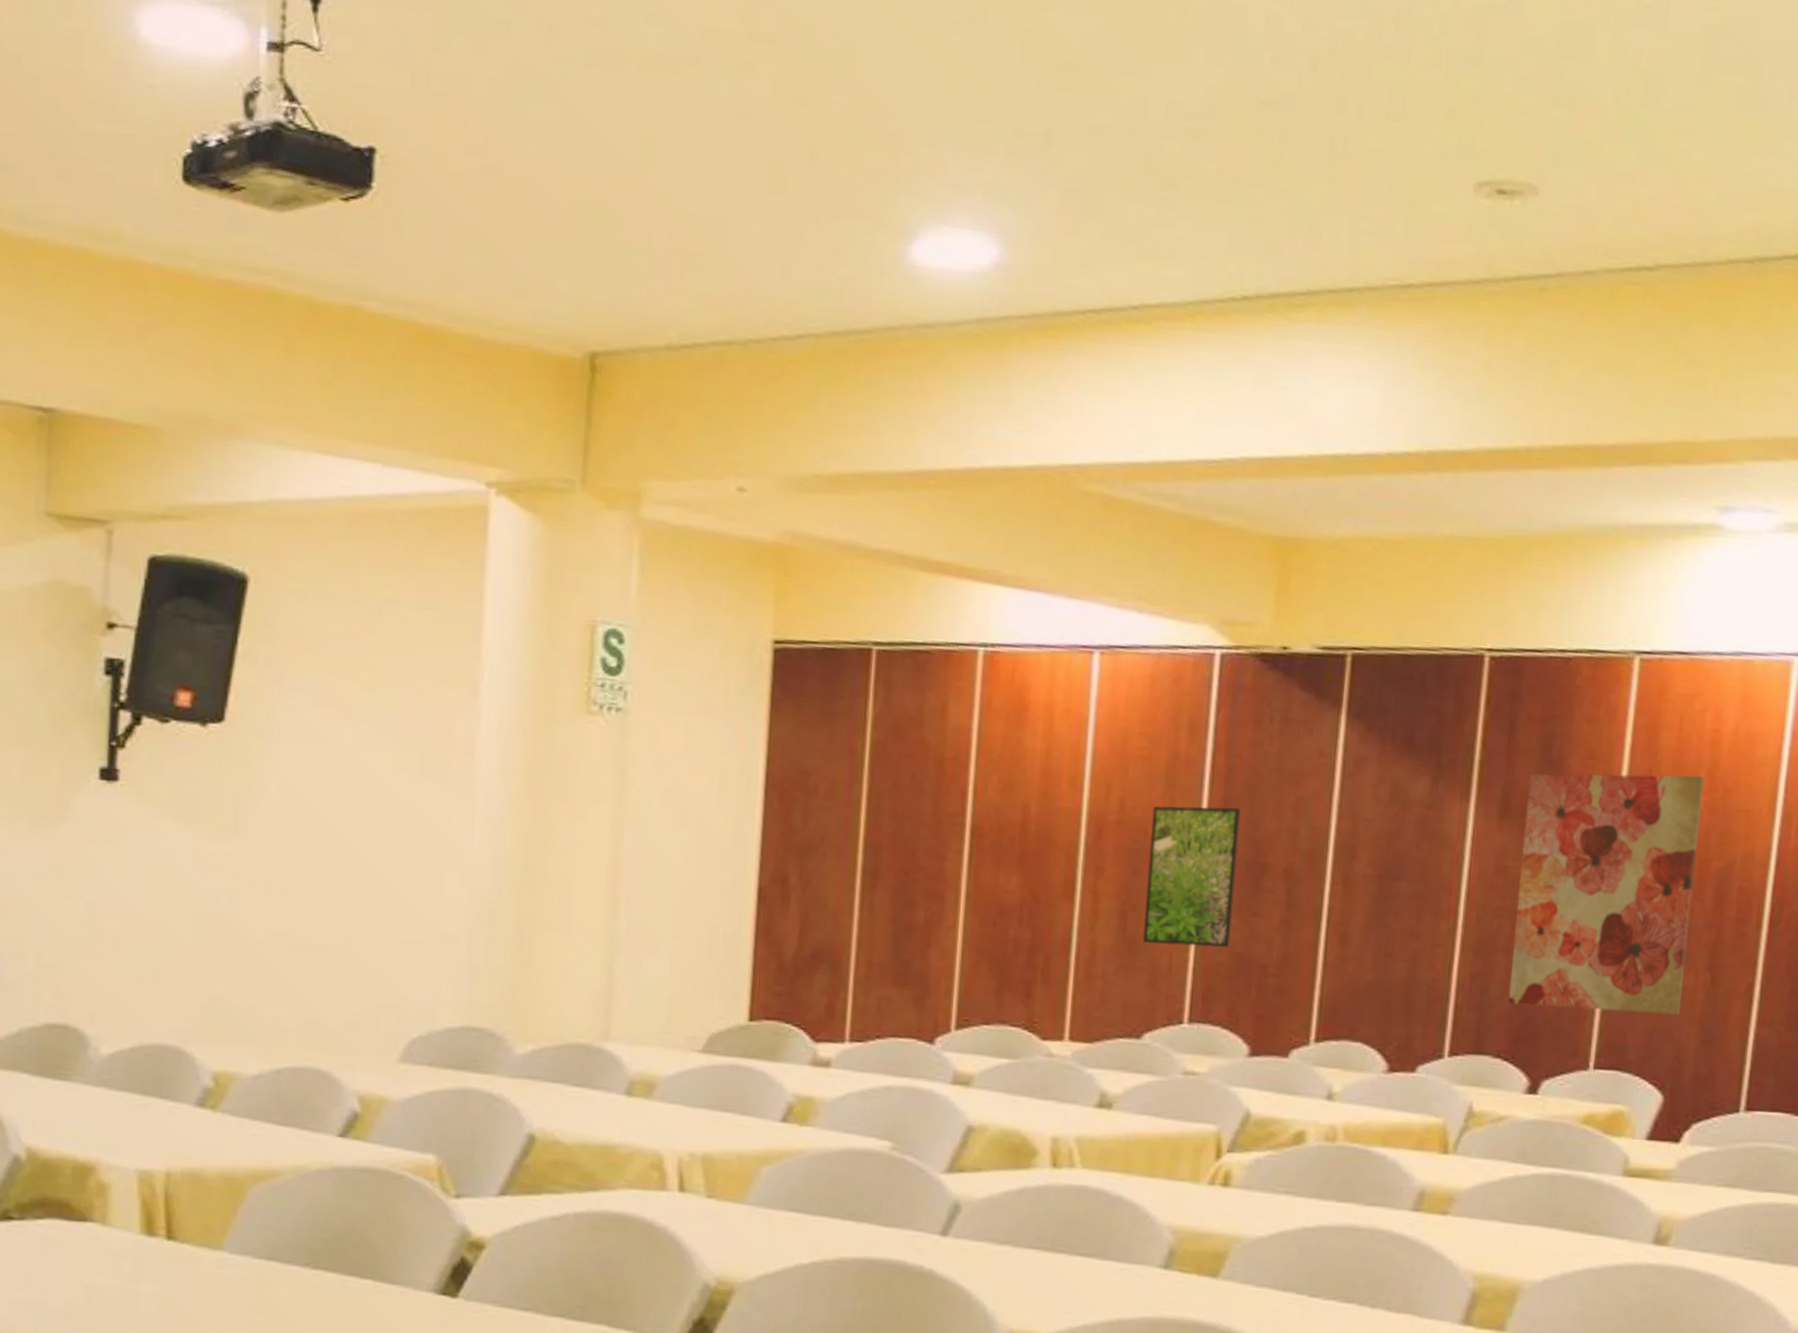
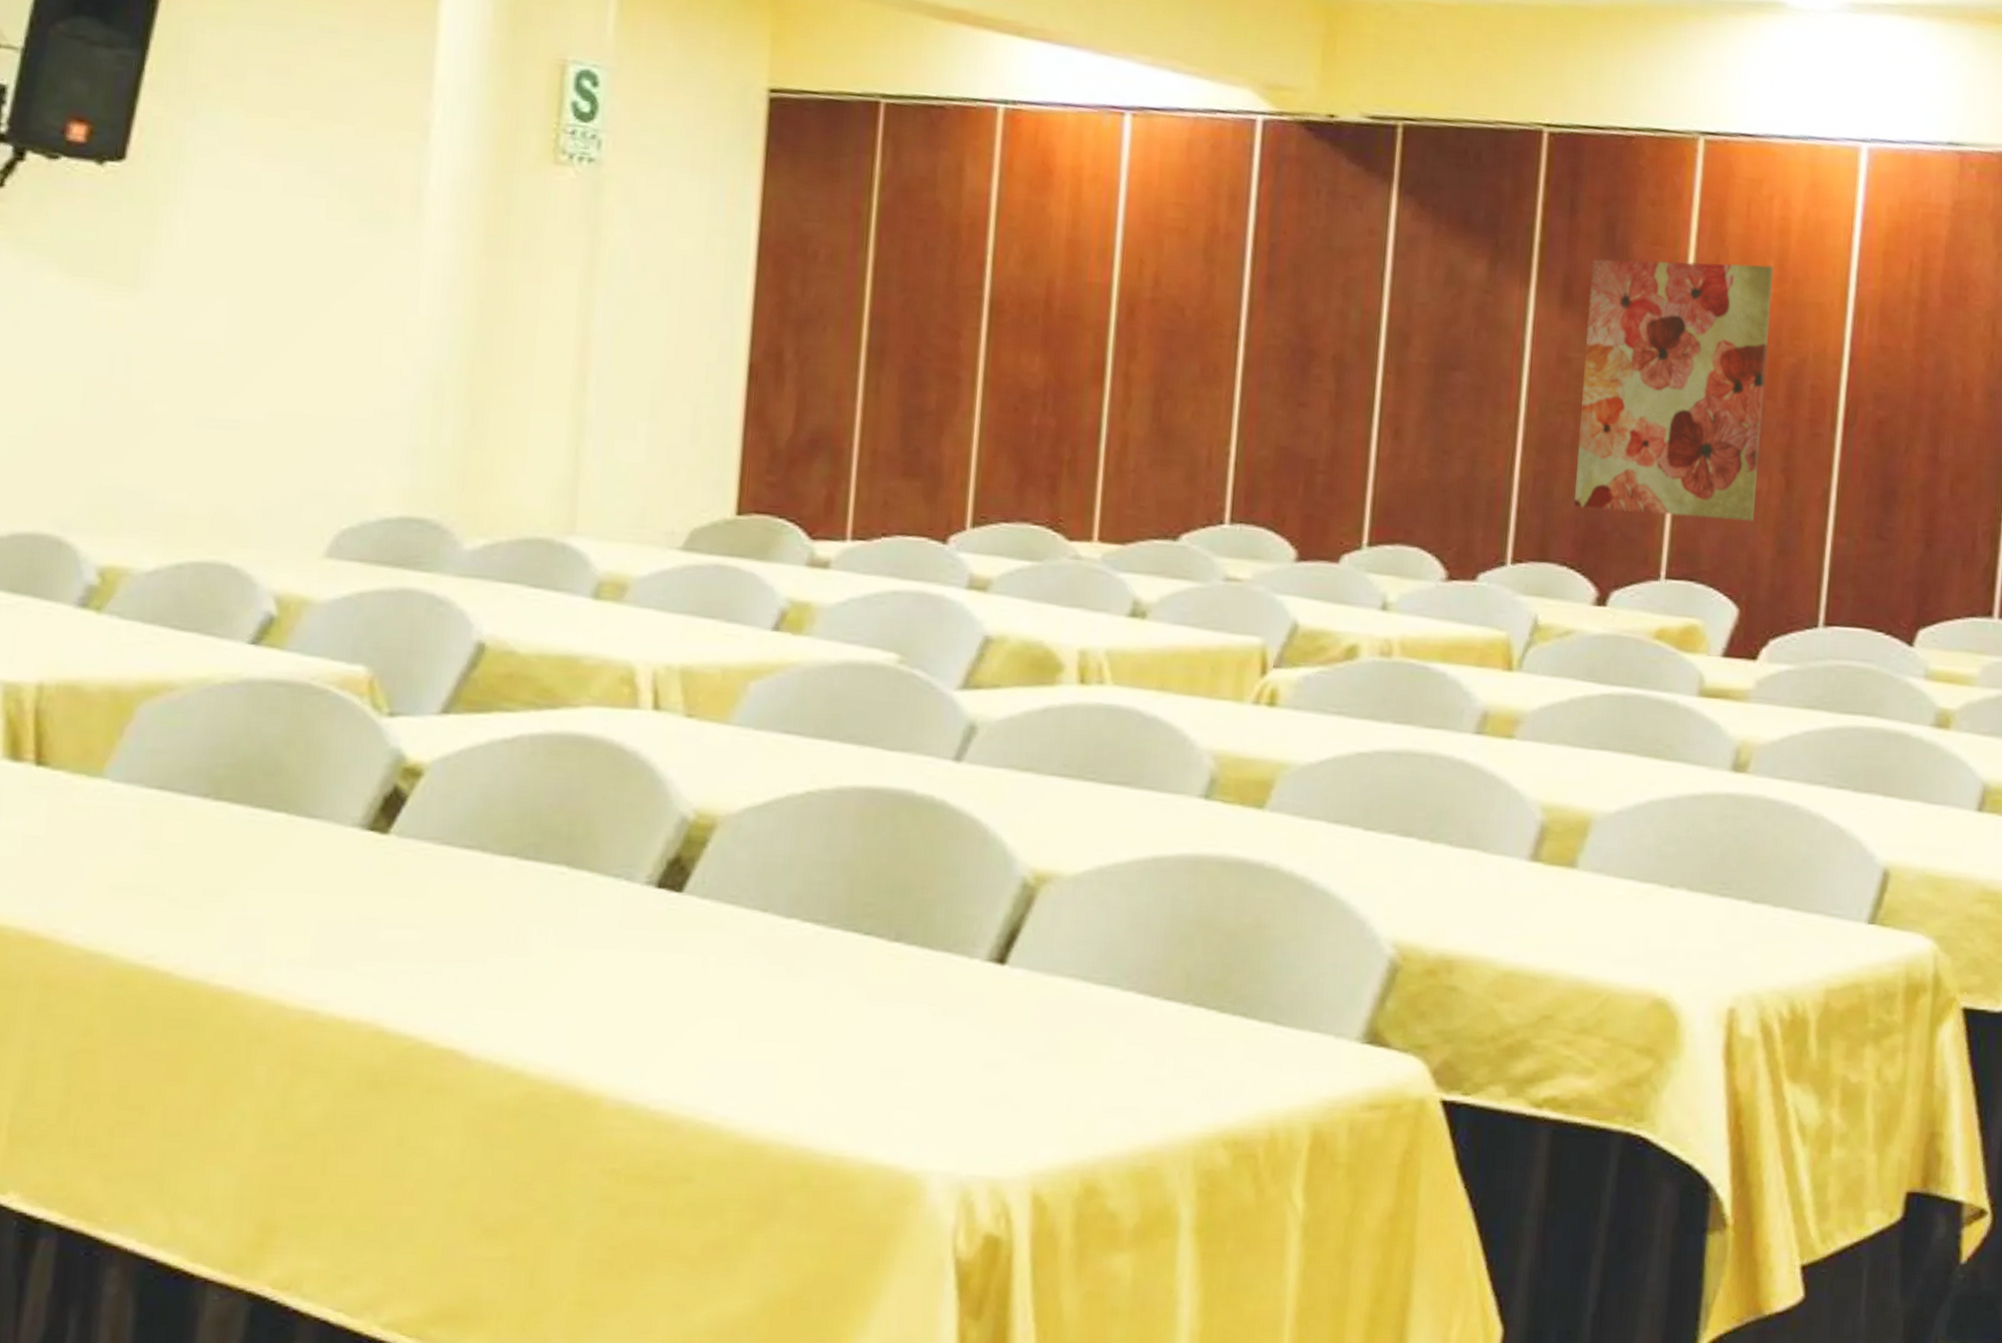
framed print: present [1142,805,1241,948] -> none [1179,283,1286,441]

